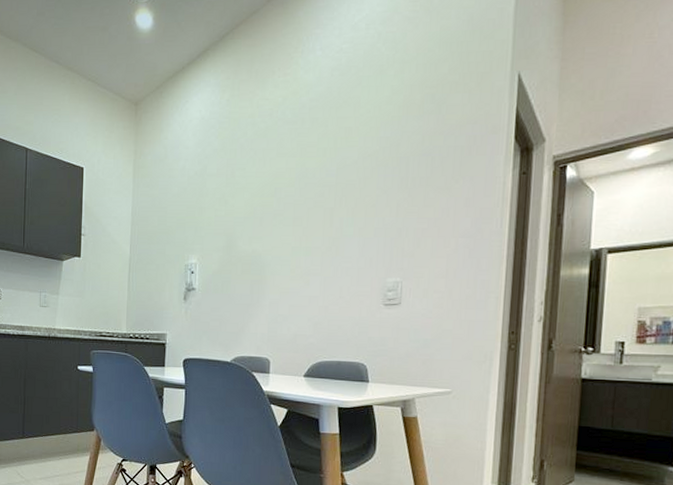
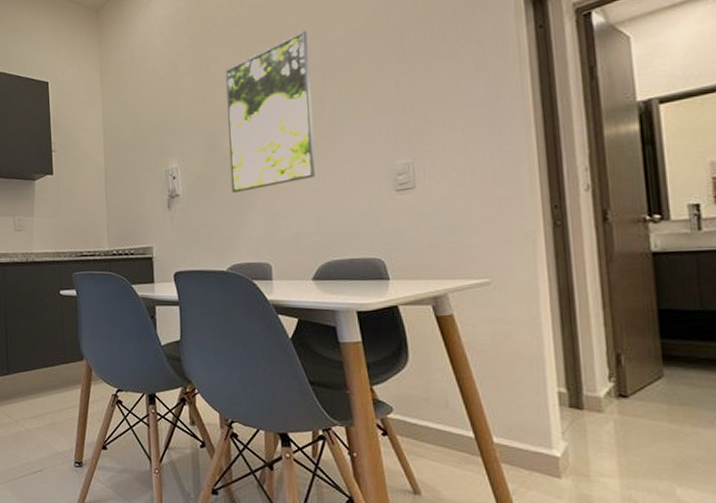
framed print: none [243,150,326,293] -> present [225,31,315,194]

